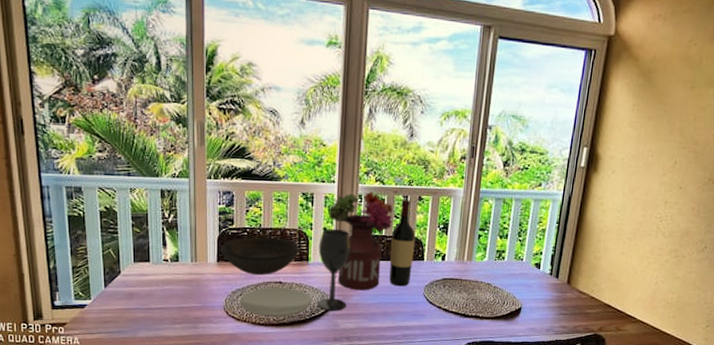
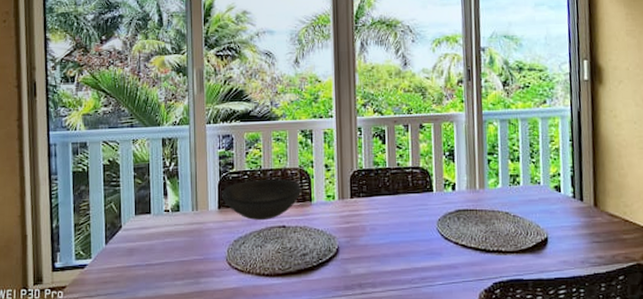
plate: present [239,287,312,317] -> none [242,232,318,266]
wine glass: present [317,228,352,311] -> none [321,164,355,255]
flower arrangement: present [327,191,394,291] -> none [327,123,396,230]
wine bottle: present [389,200,416,287] -> none [395,129,422,223]

